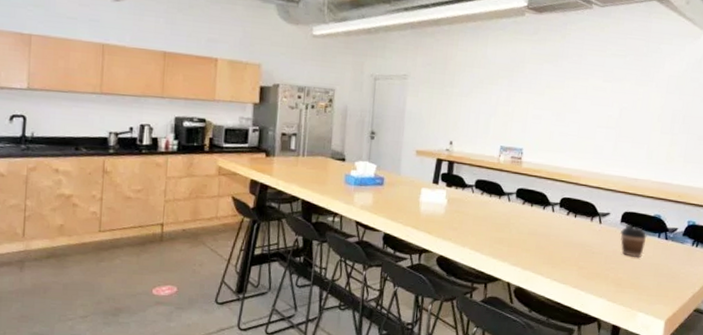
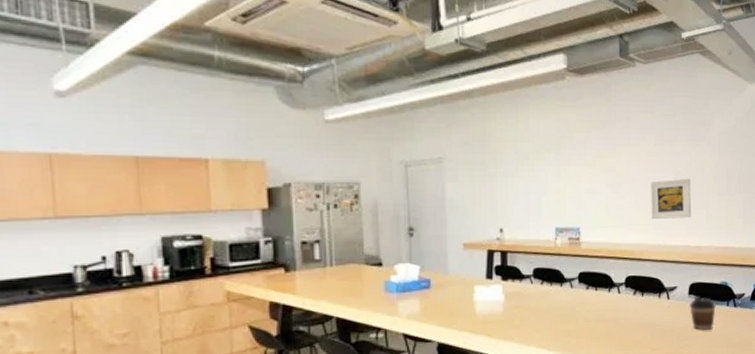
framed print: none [592,114,635,152] -> present [650,178,692,219]

